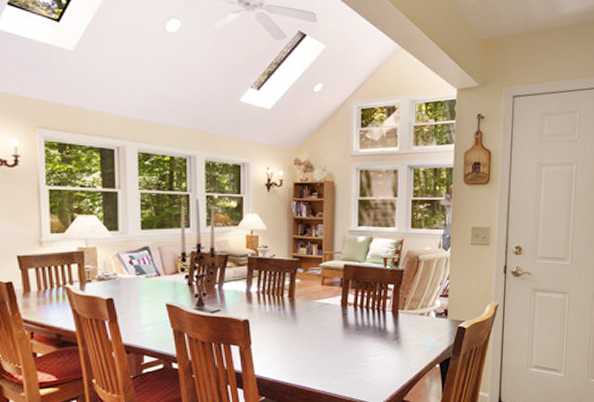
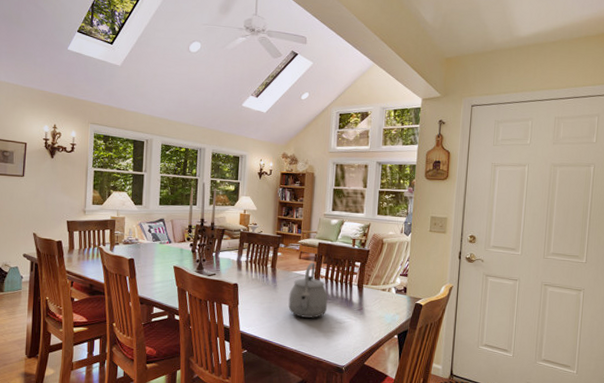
tea kettle: none [312,288,359,353] -> present [288,262,328,318]

